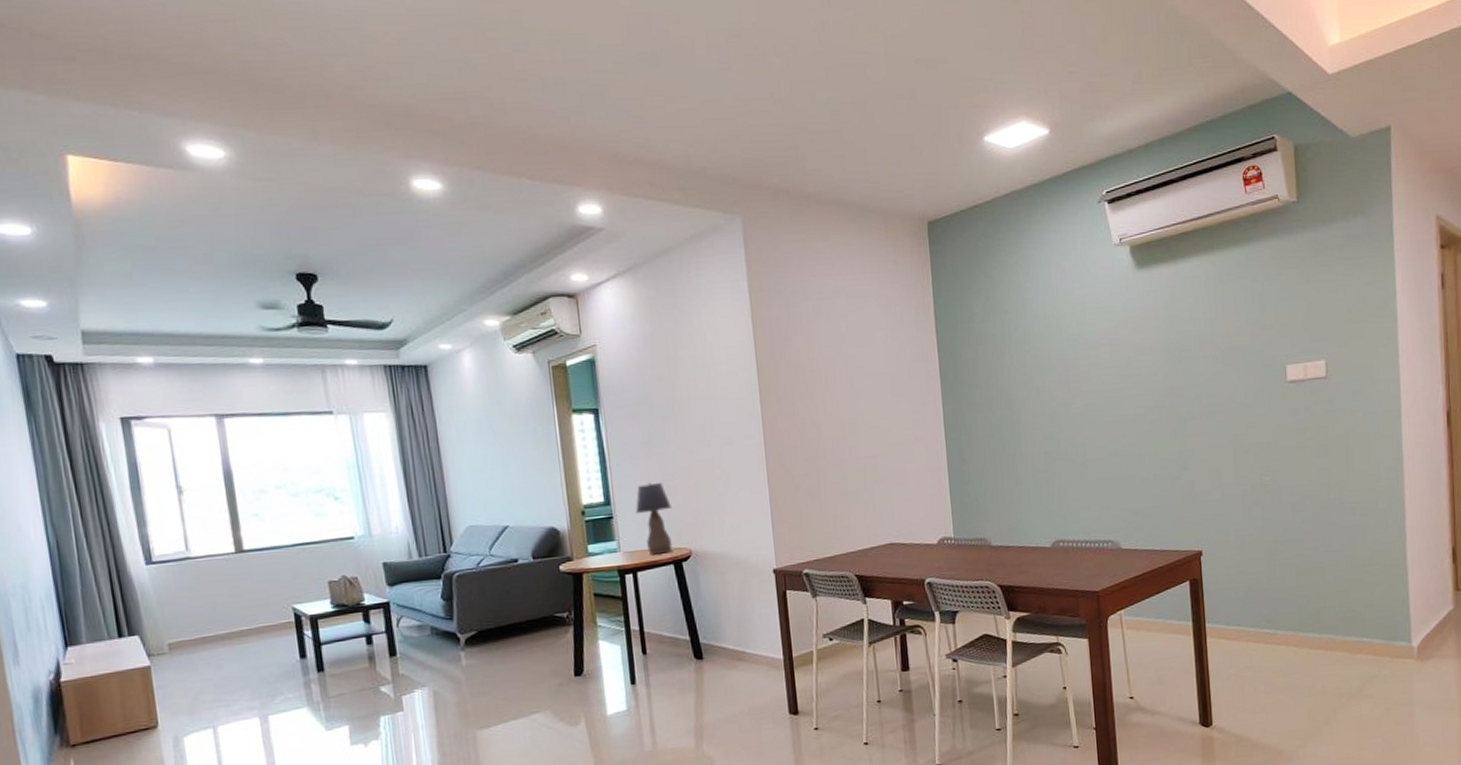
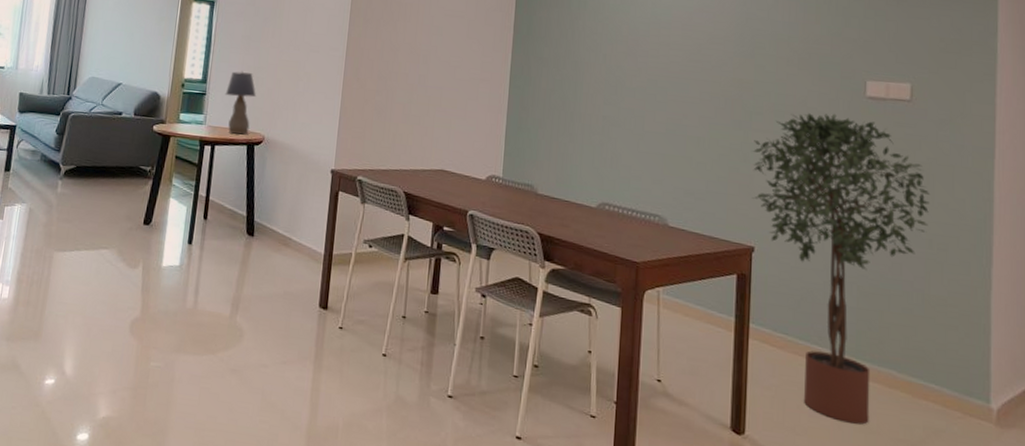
potted tree: none [1190,404,1351,692] -> present [752,113,930,425]

